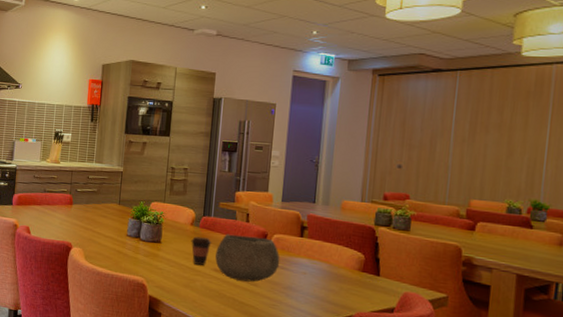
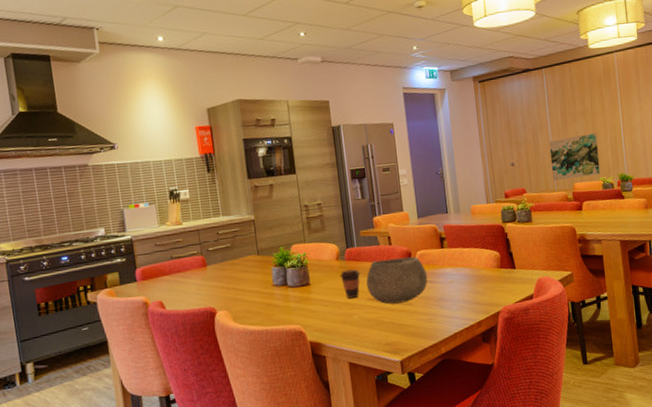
wall art: none [444,149,512,197] -> present [549,132,601,180]

